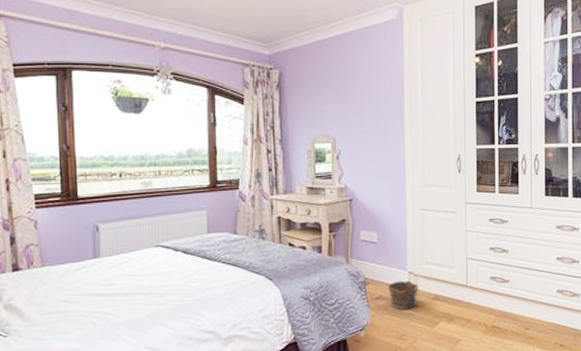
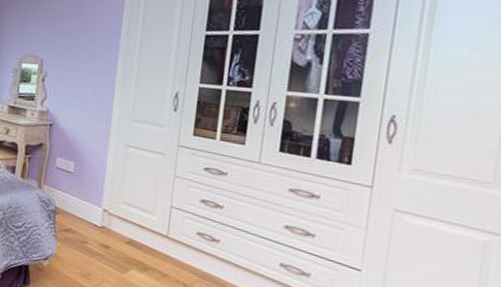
clay pot: present [388,280,419,310] -> none [78,216,113,249]

